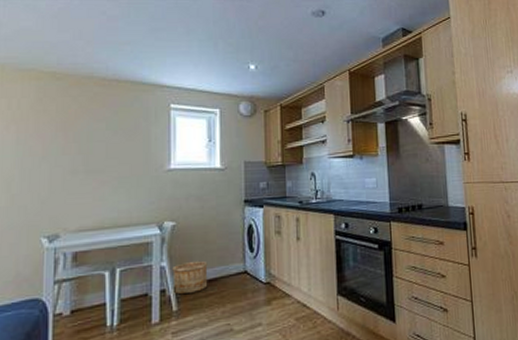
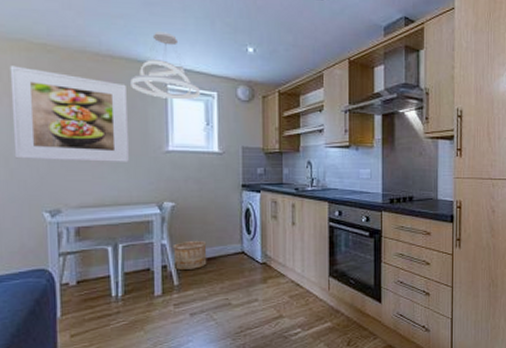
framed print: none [17,94,130,185] -> present [9,65,129,163]
pendant light: none [135,55,203,119] -> present [130,31,200,100]

